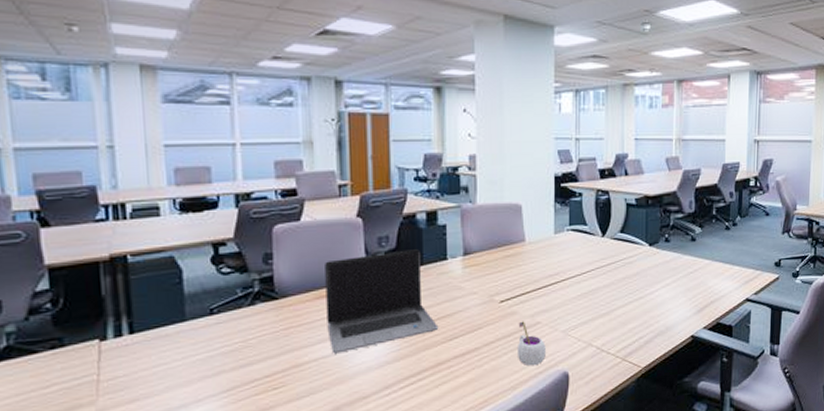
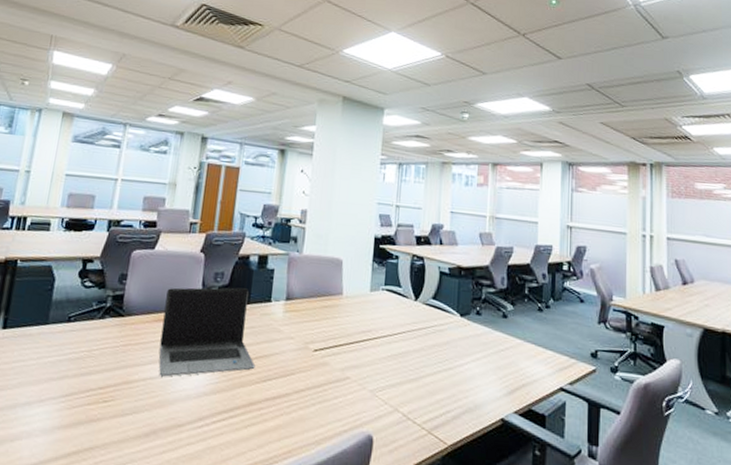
mug: present [516,321,546,366] -> none [324,373,353,423]

